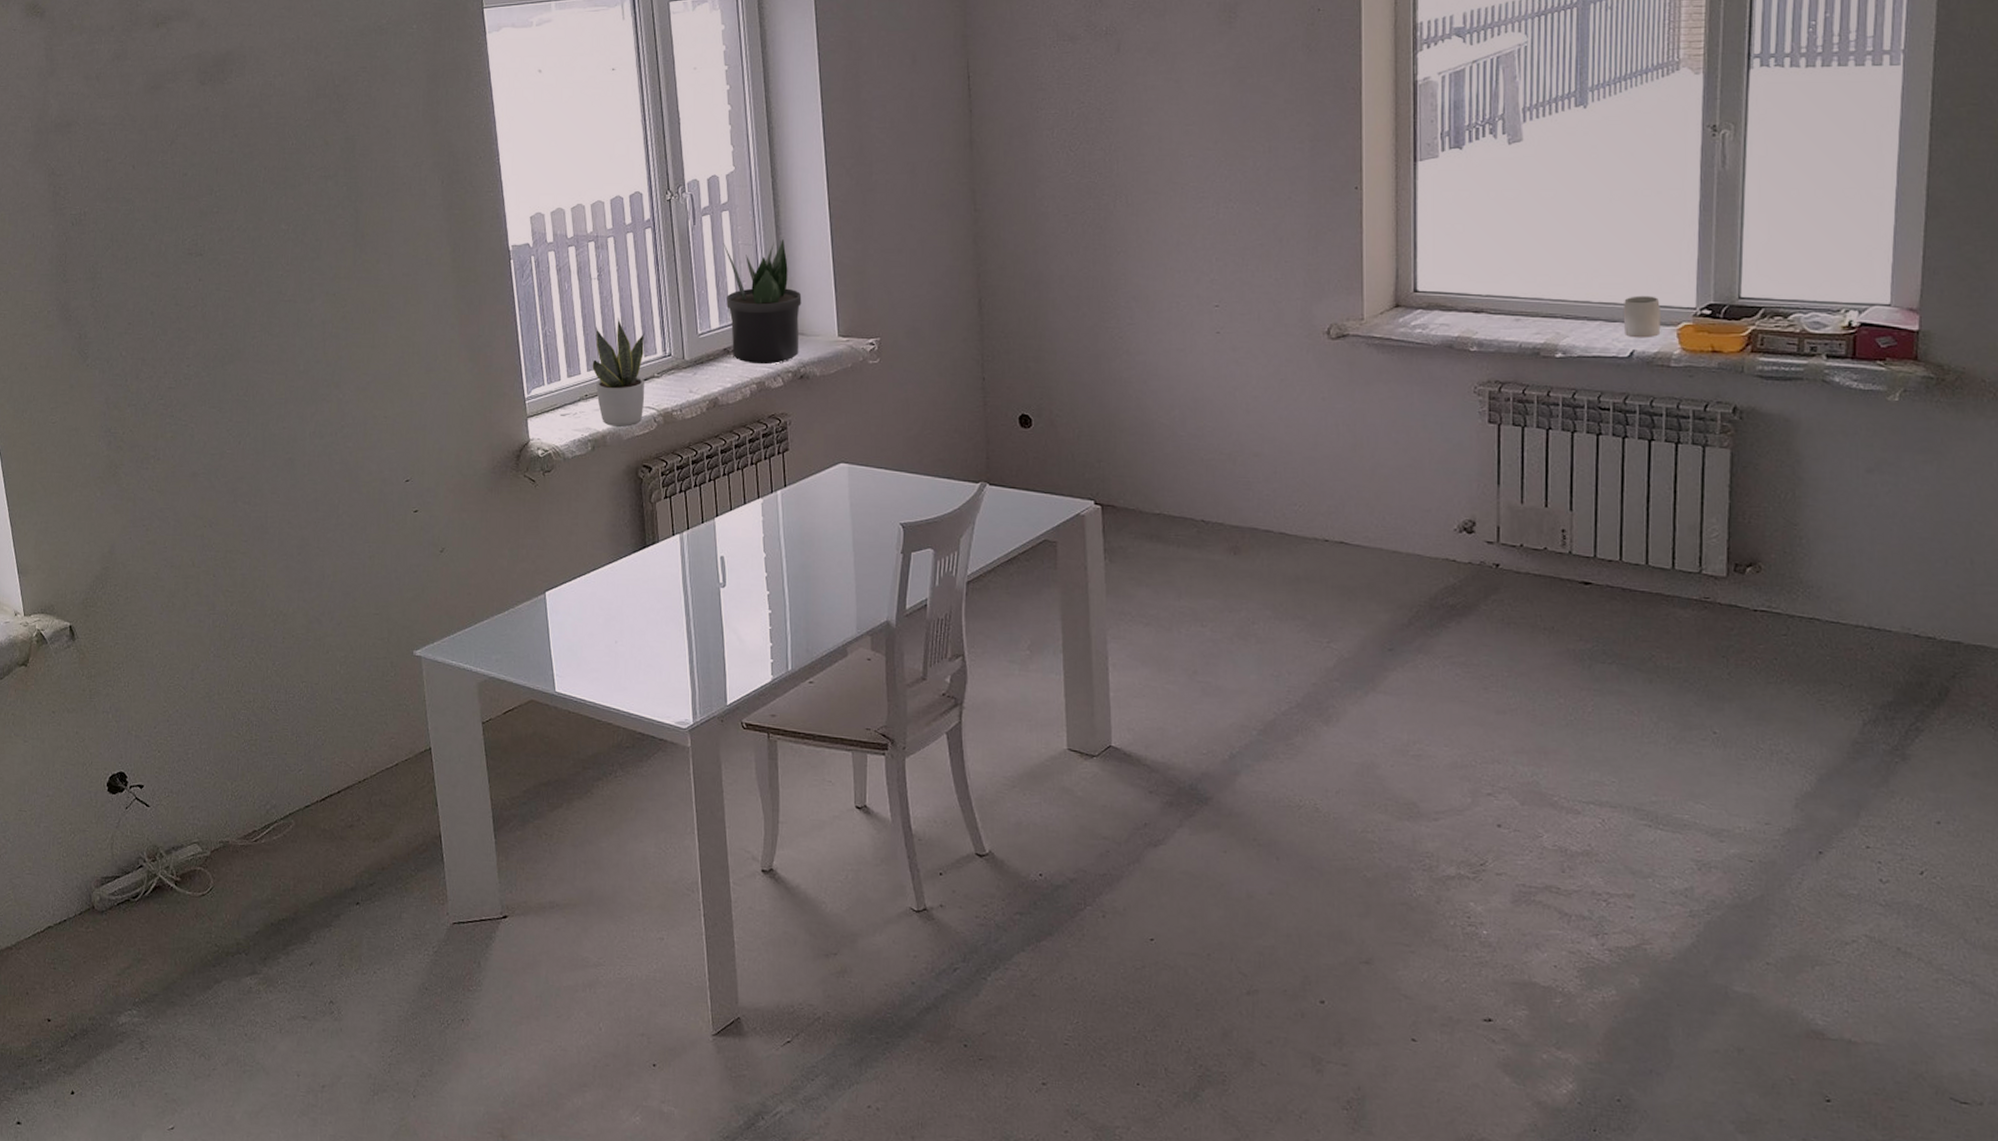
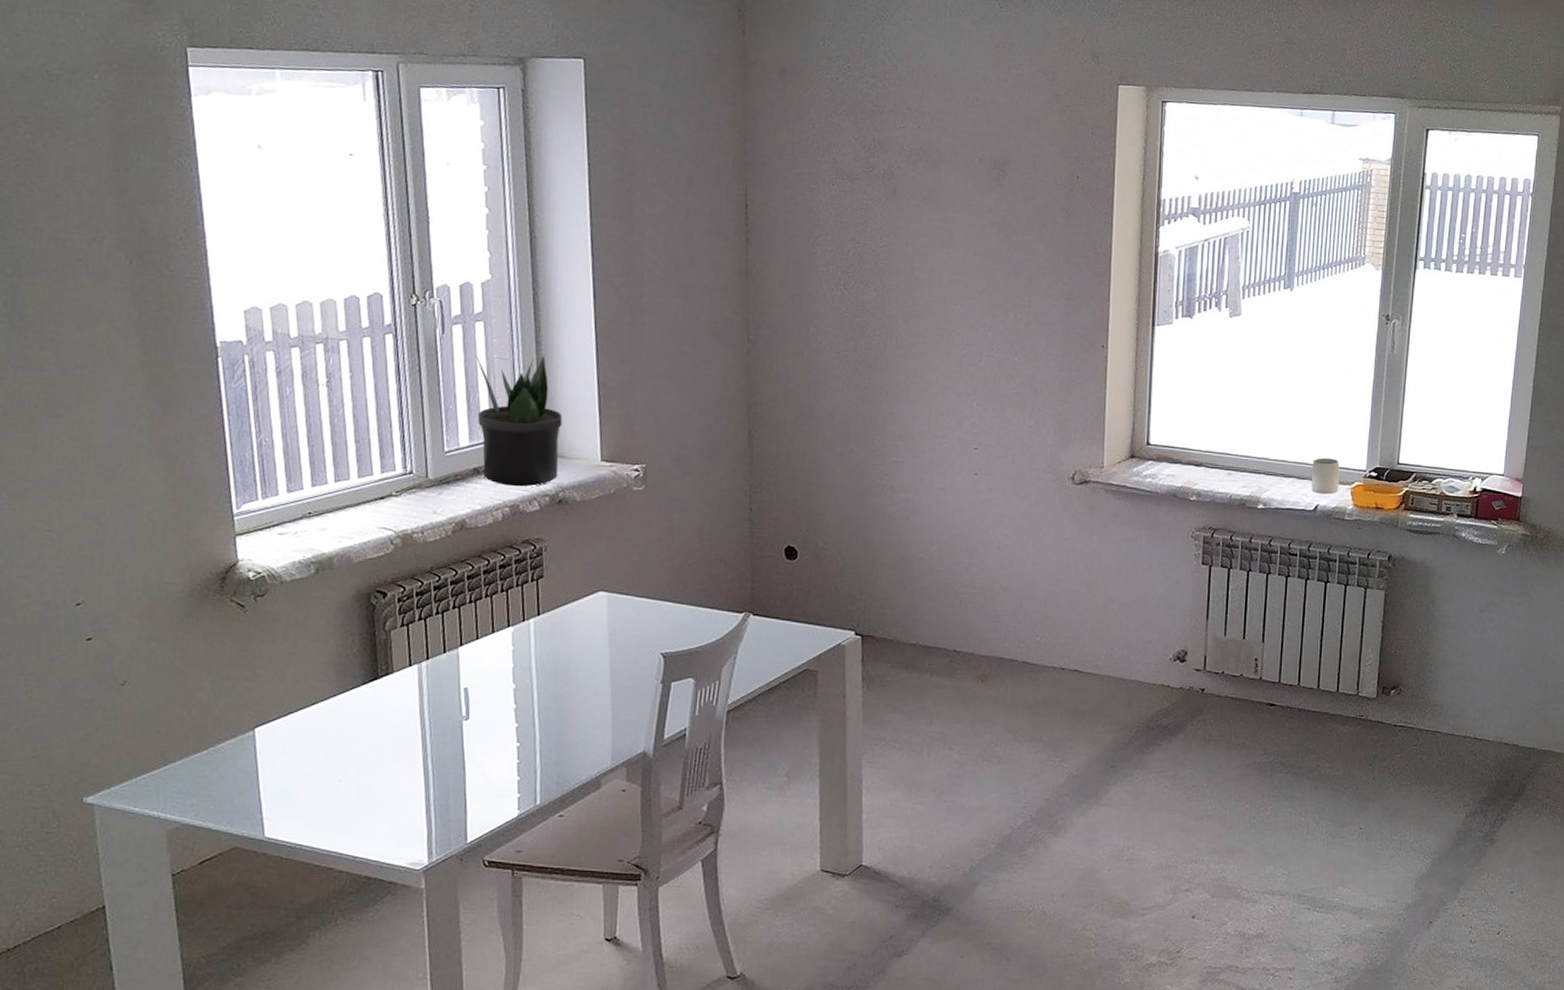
potted plant: present [592,318,645,427] -> none [317,429,381,548]

